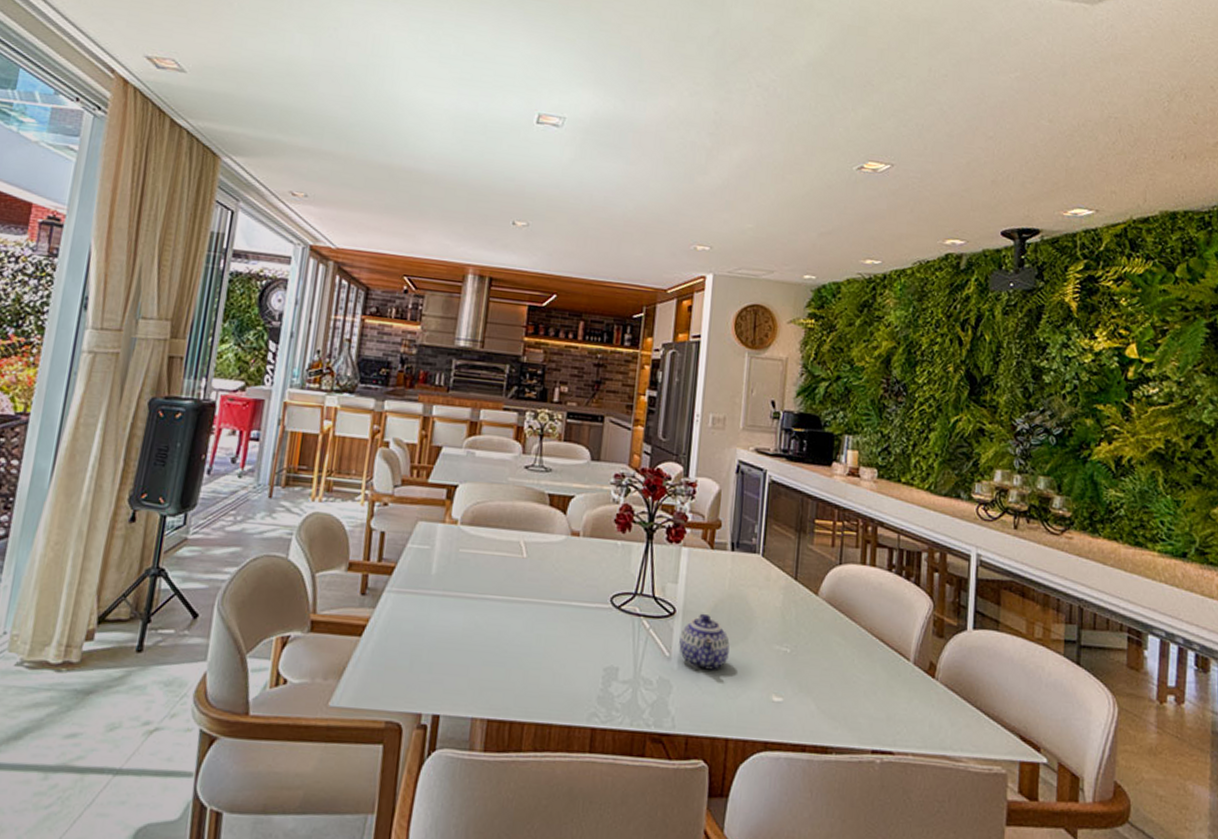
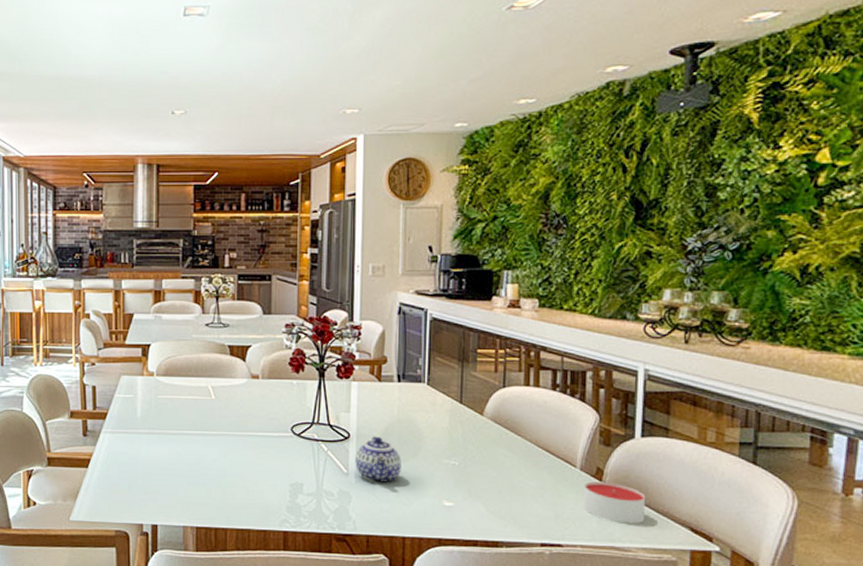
candle: none [916,678,977,730] -> present [583,481,646,524]

